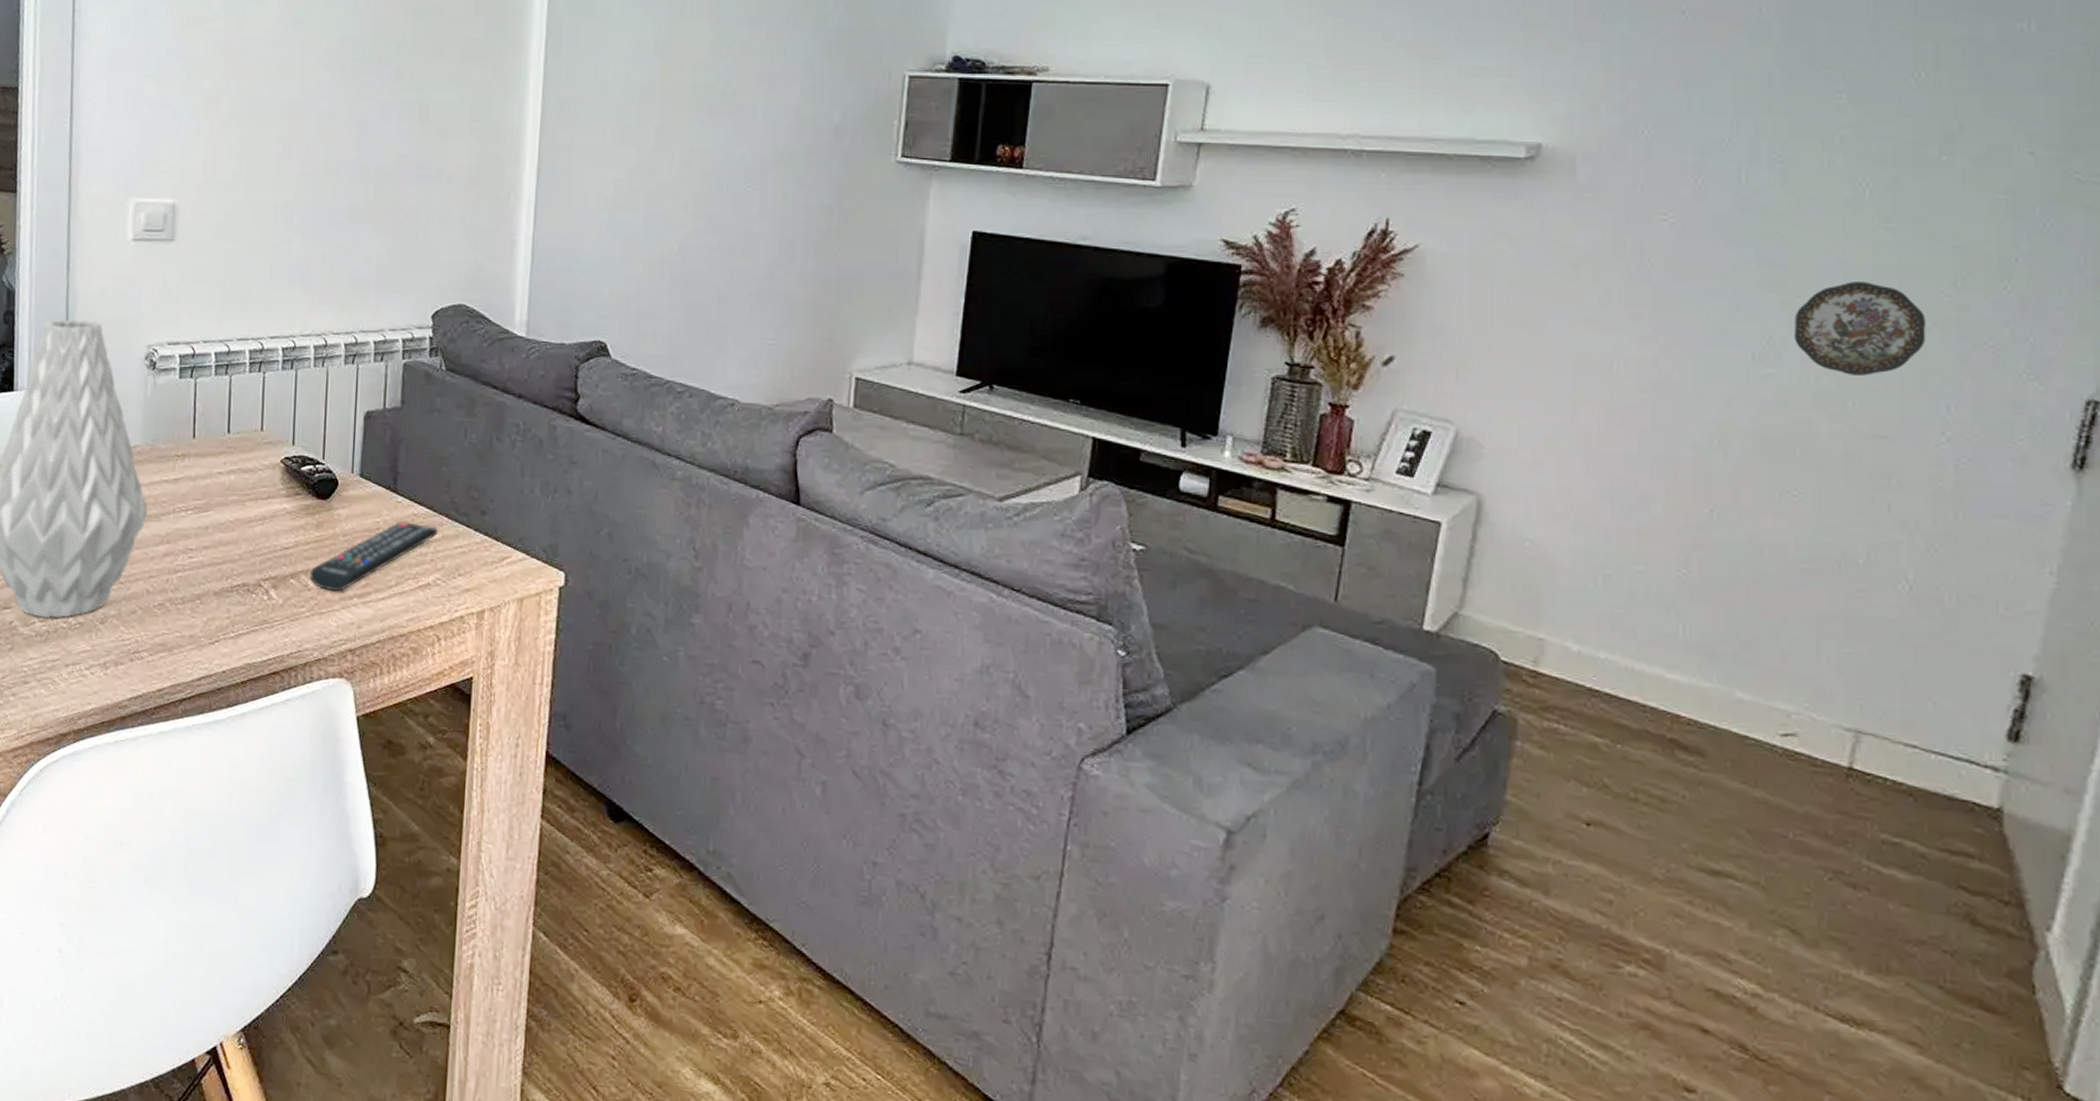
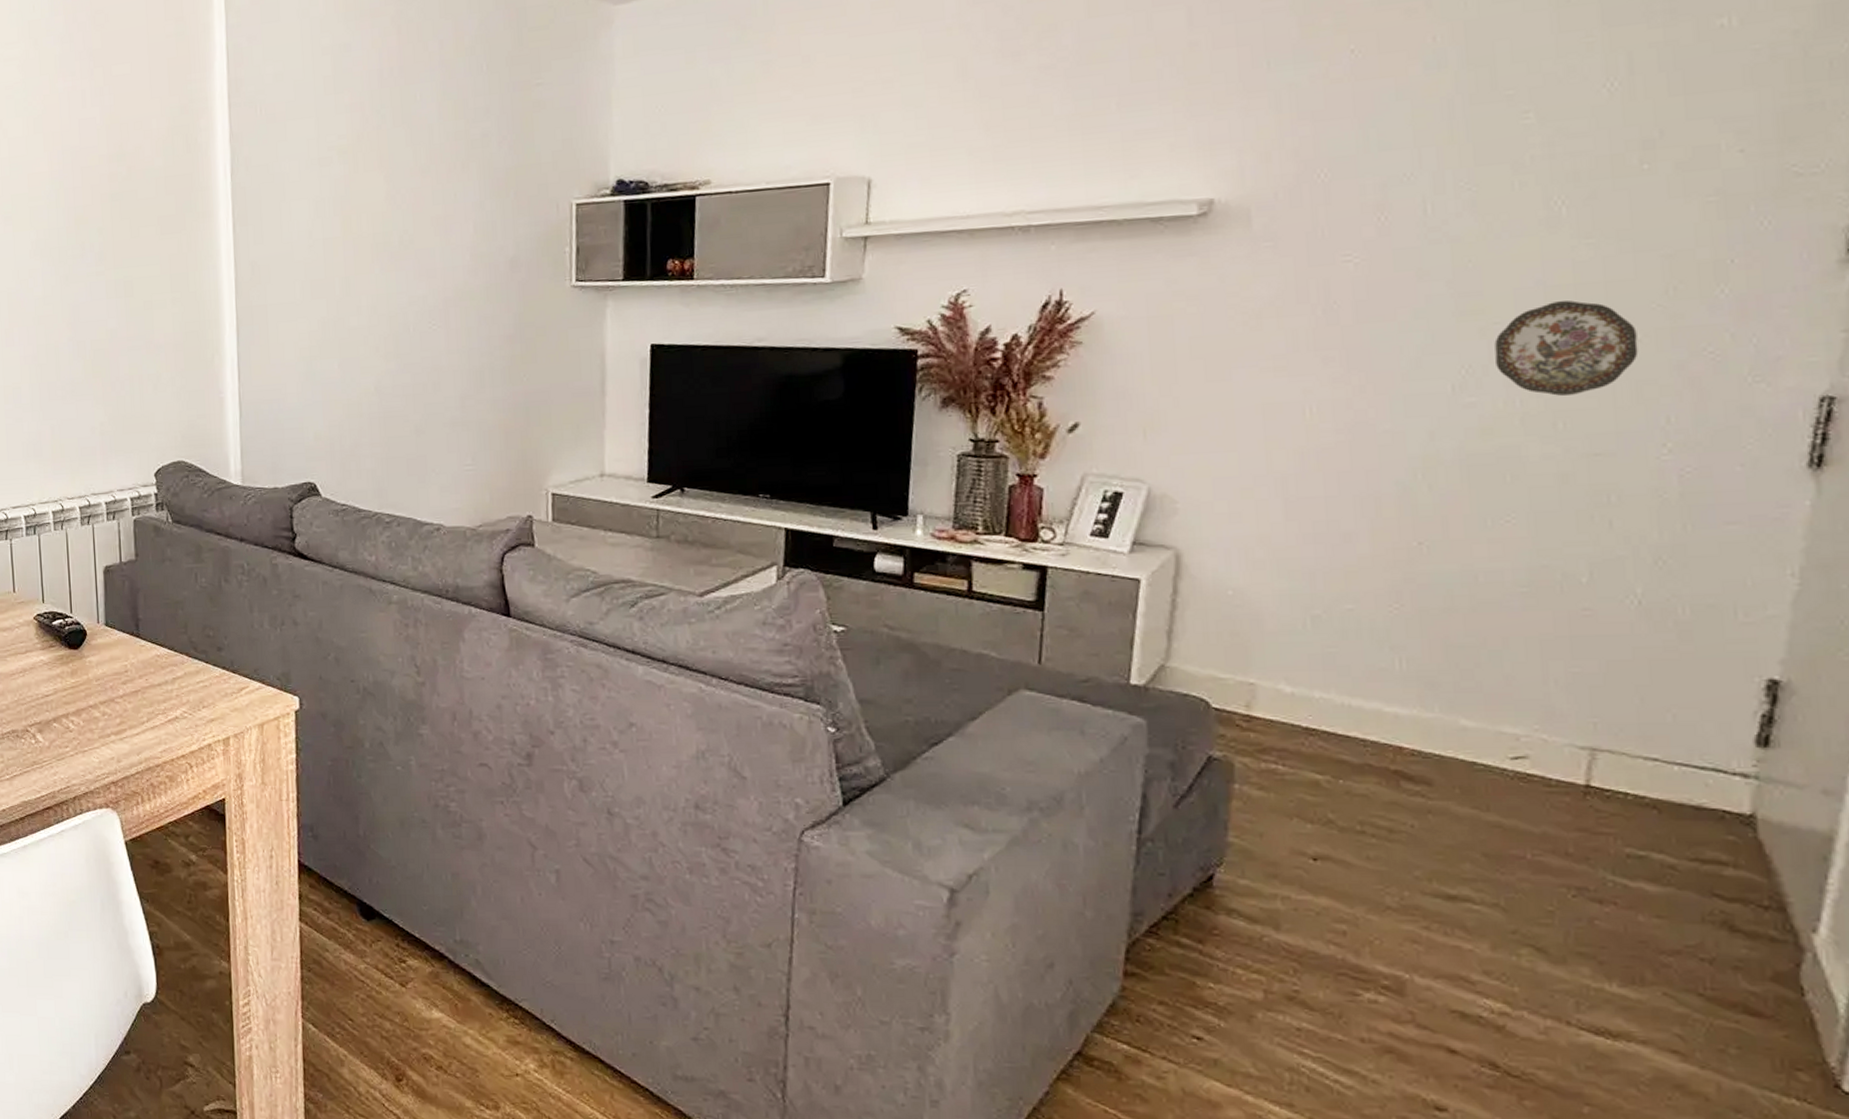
remote control: present [310,520,438,592] -> none [70,662,180,731]

